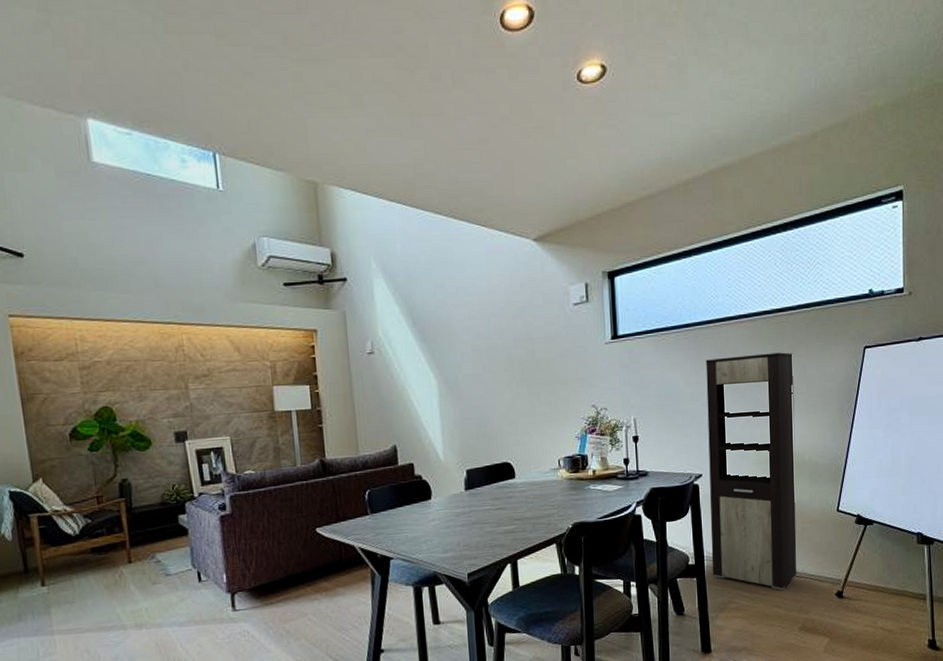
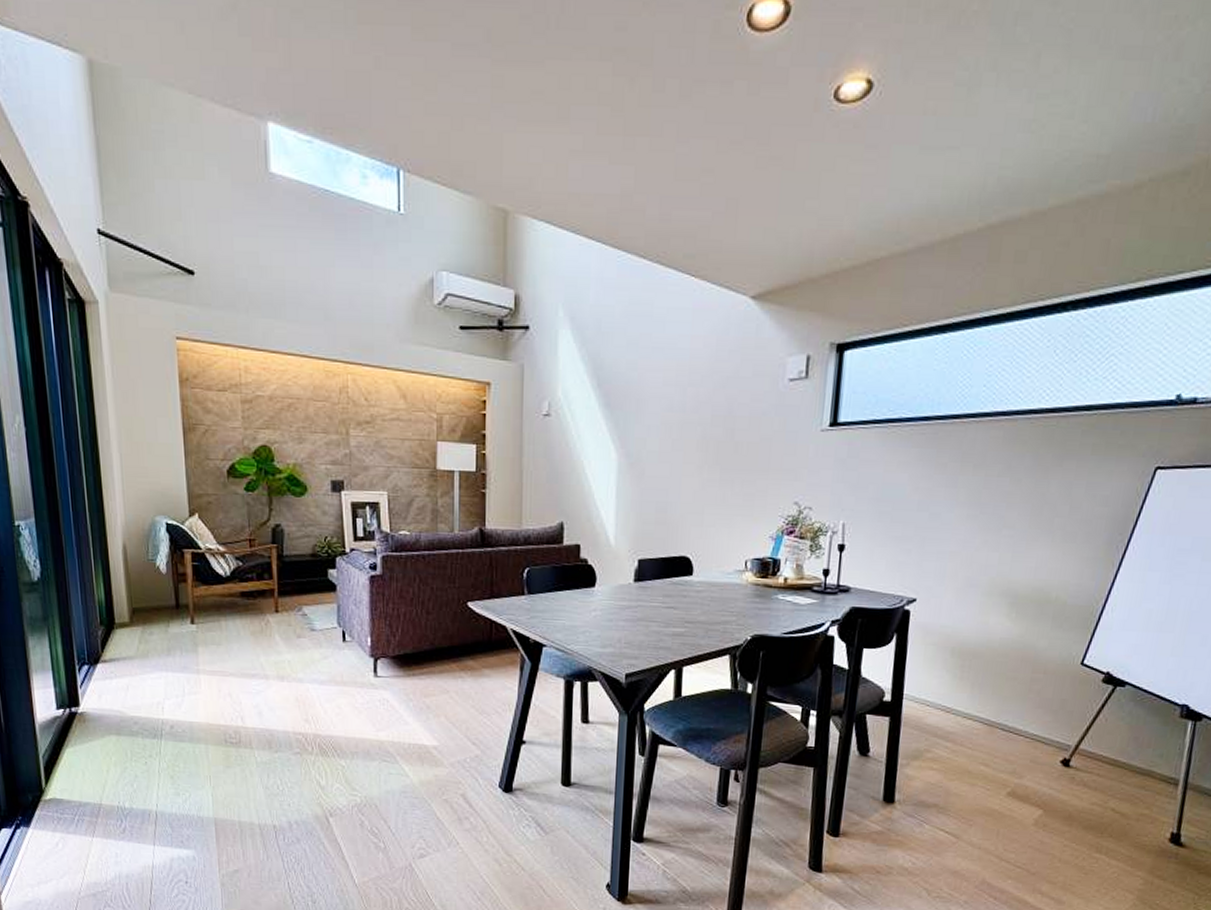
cabinet: present [705,352,797,590] -> none [910,462,1058,746]

